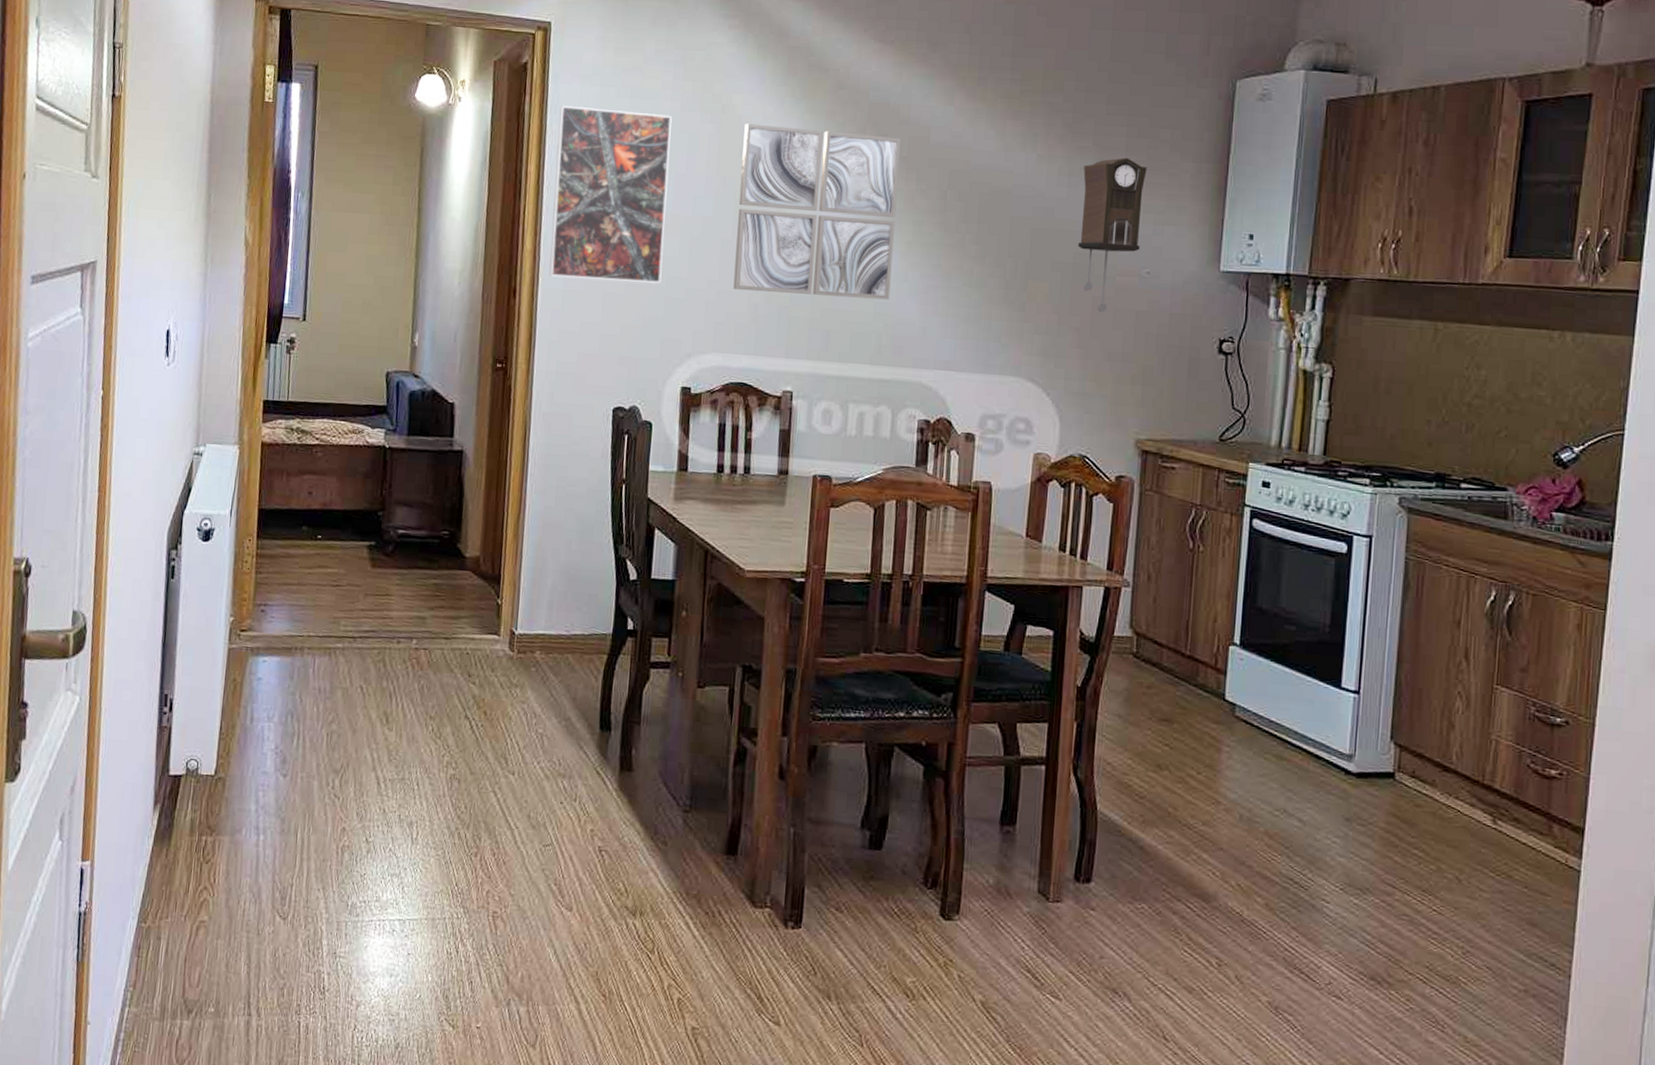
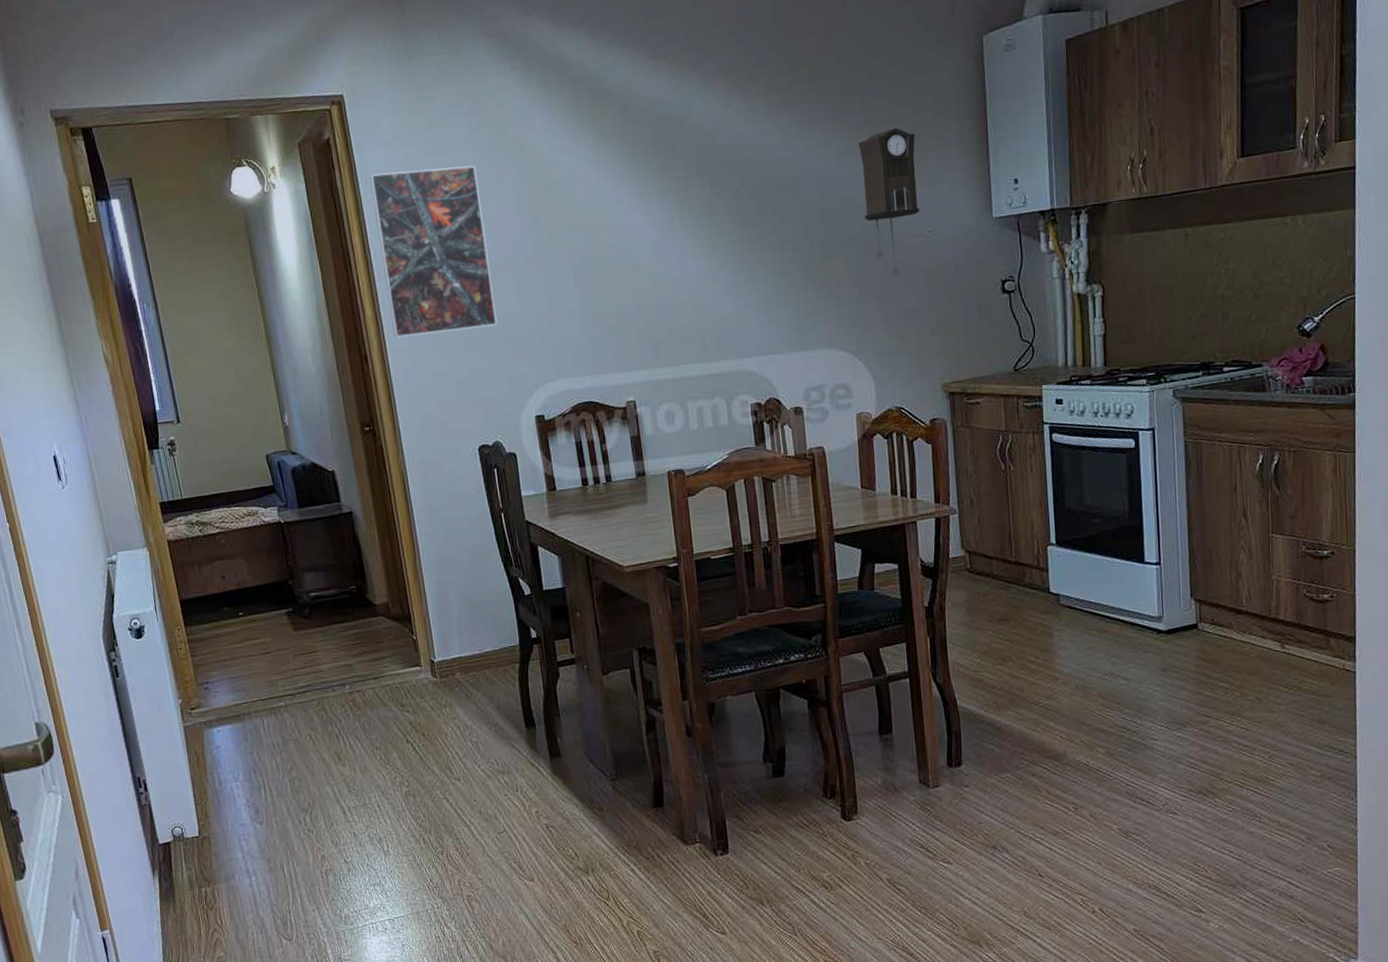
wall art: present [733,123,902,300] -> none [544,147,706,318]

